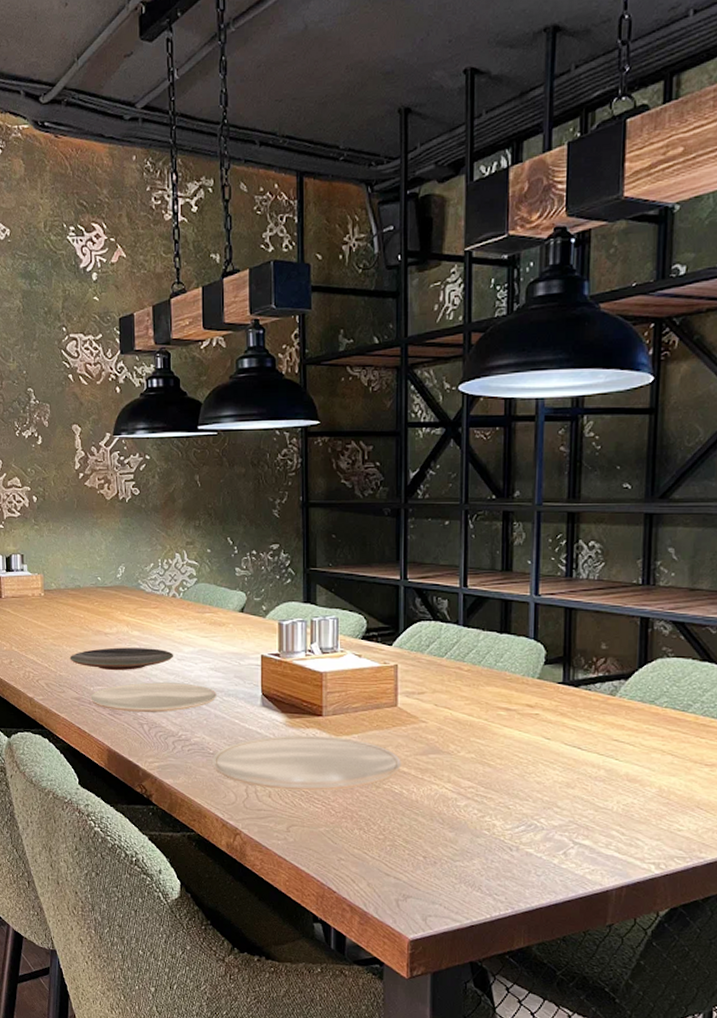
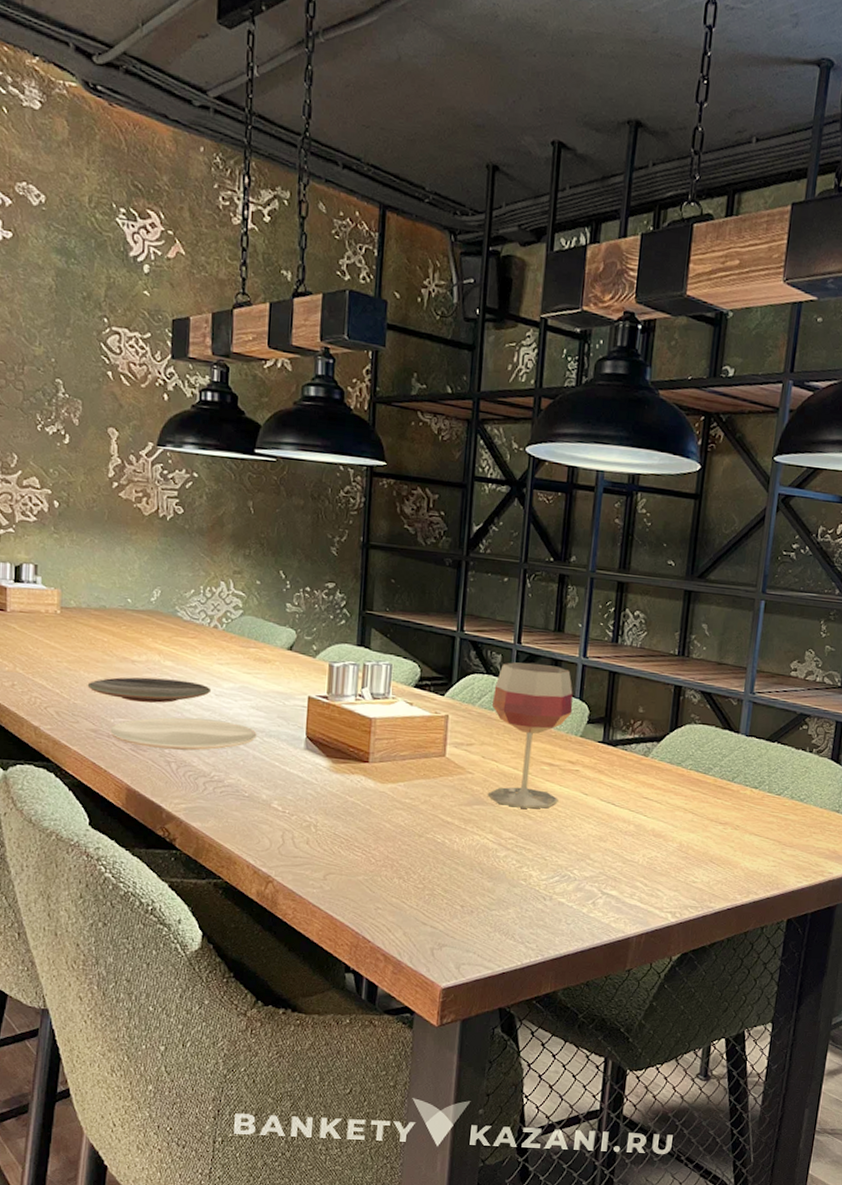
plate: present [212,735,401,791] -> none [247,781,446,839]
wineglass: none [441,605,528,756] -> present [487,662,573,809]

